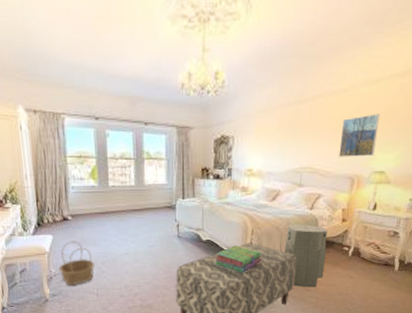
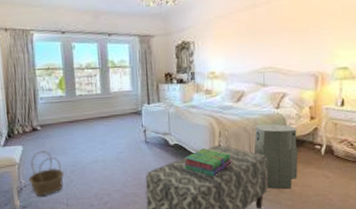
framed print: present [339,113,380,157] -> none [299,12,336,56]

